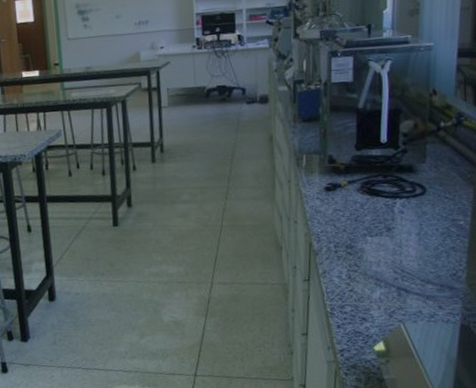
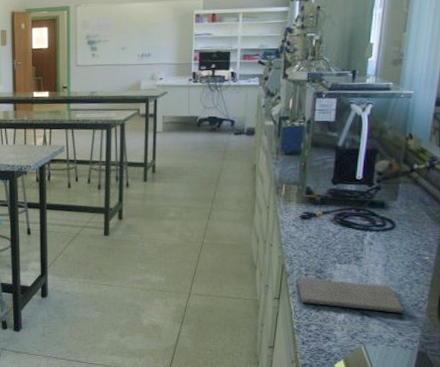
notepad: none [326,255,443,286] -> present [297,278,404,313]

